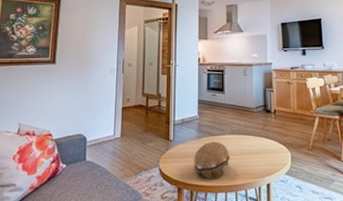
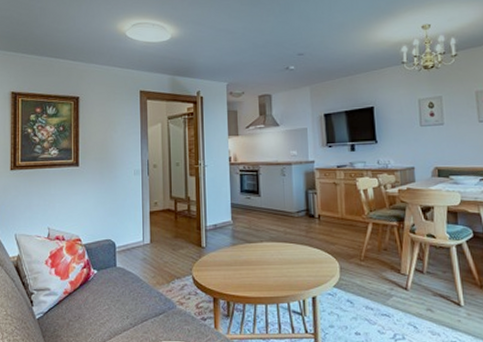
decorative bowl: present [194,141,231,180] -> none [229,249,270,290]

